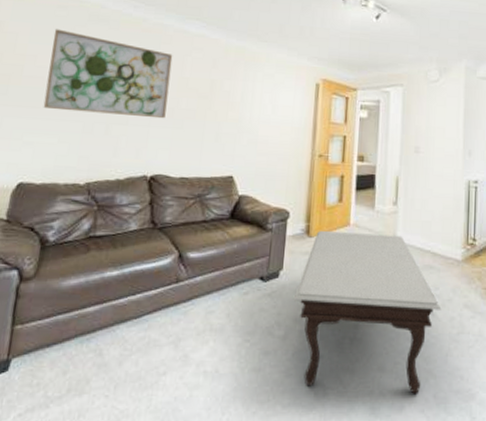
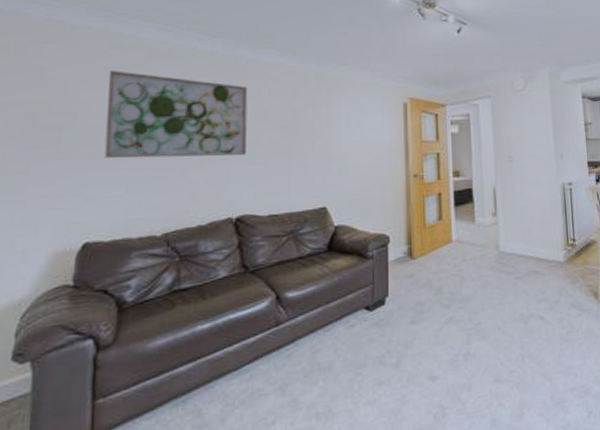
coffee table: present [294,231,442,394] -> none [403,245,550,410]

